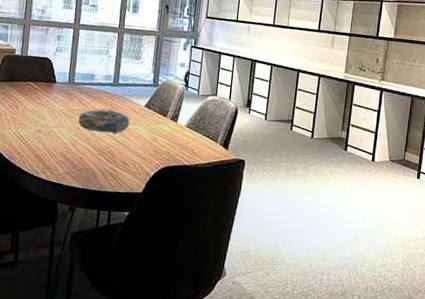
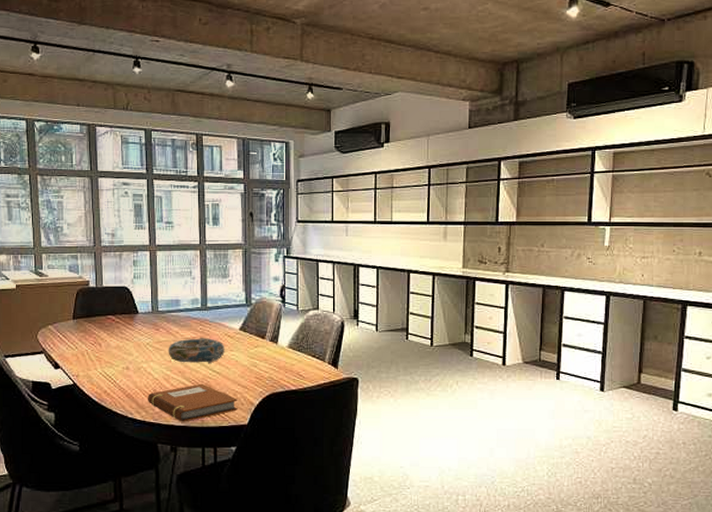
notebook: none [54,151,136,185] -> present [148,383,238,422]

